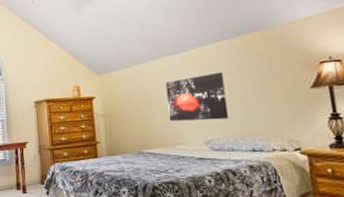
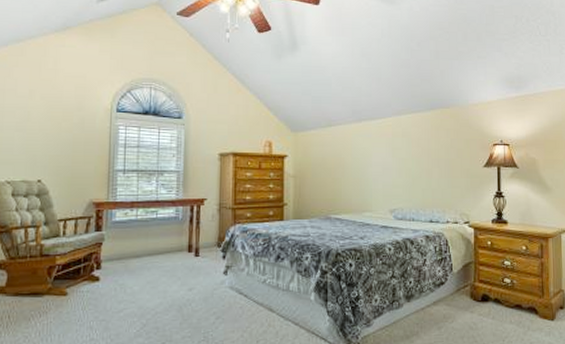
wall art: present [165,72,229,122] -> none [359,143,413,190]

